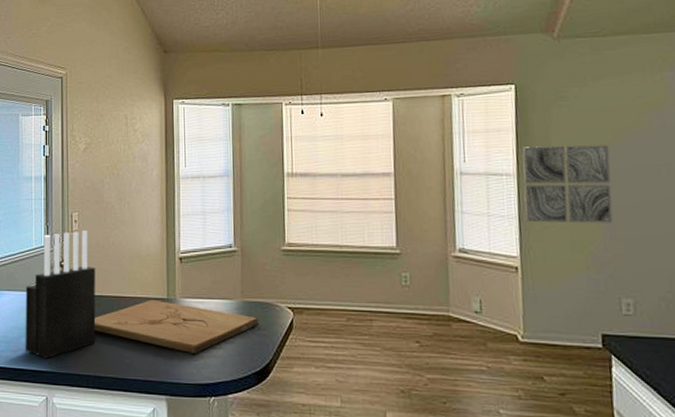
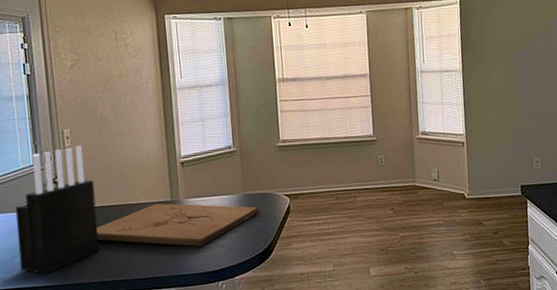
wall art: present [522,145,613,224] -> none [465,45,528,107]

